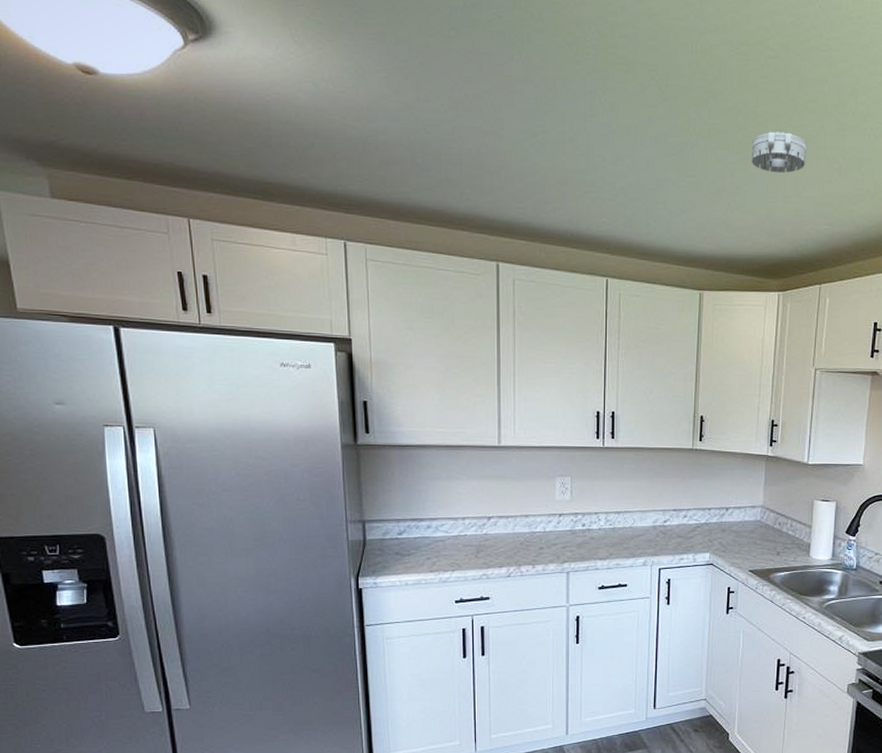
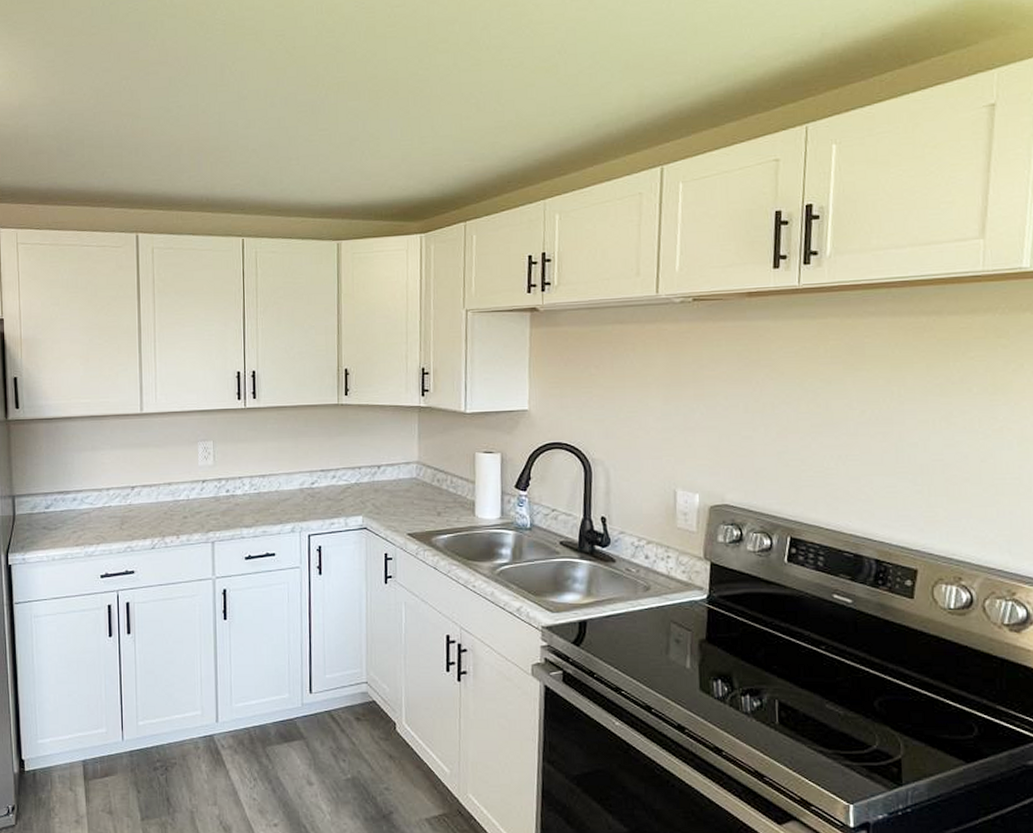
smoke detector: present [751,131,807,174] -> none [382,75,441,116]

